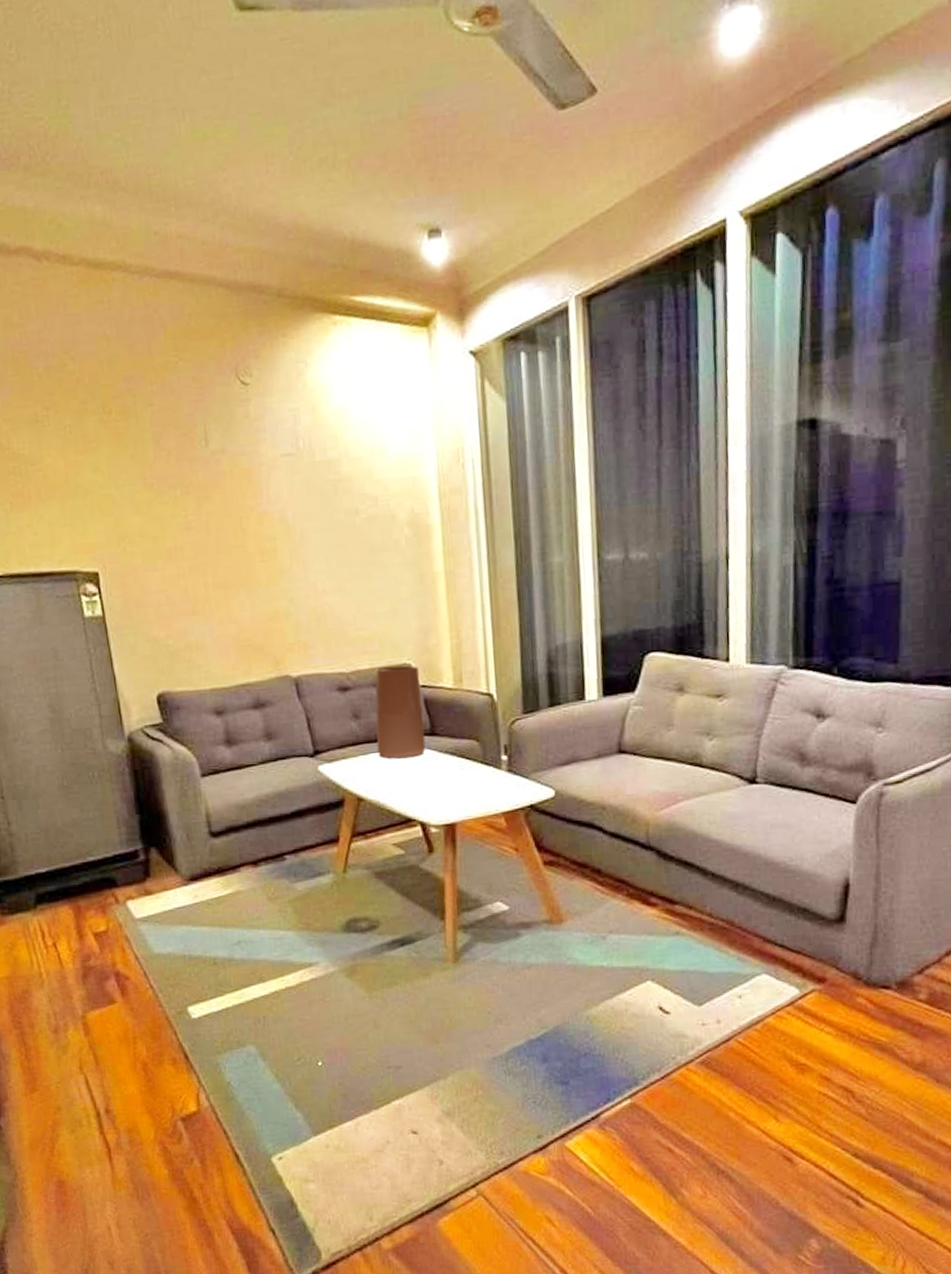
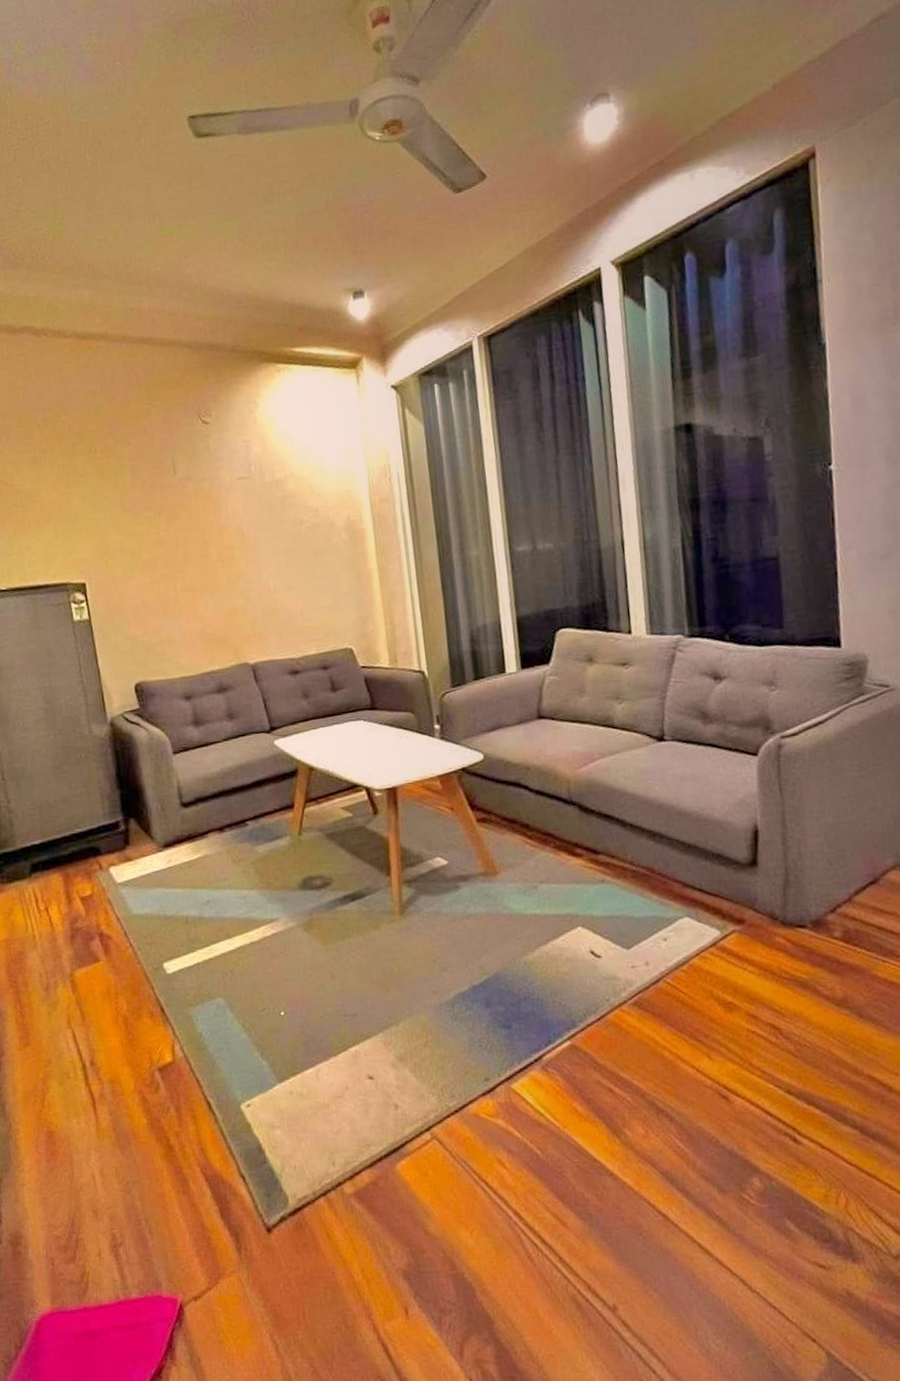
vase: present [375,665,426,759] -> none [321,649,368,732]

